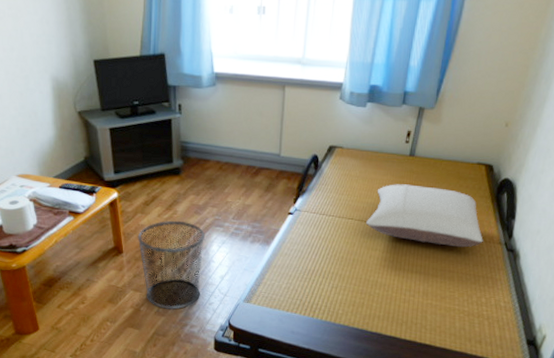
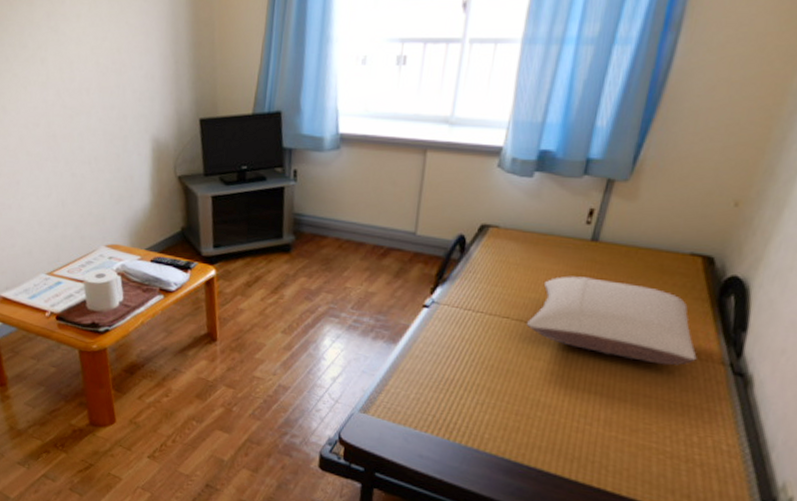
waste bin: present [137,220,206,310] -> none [235,305,317,414]

